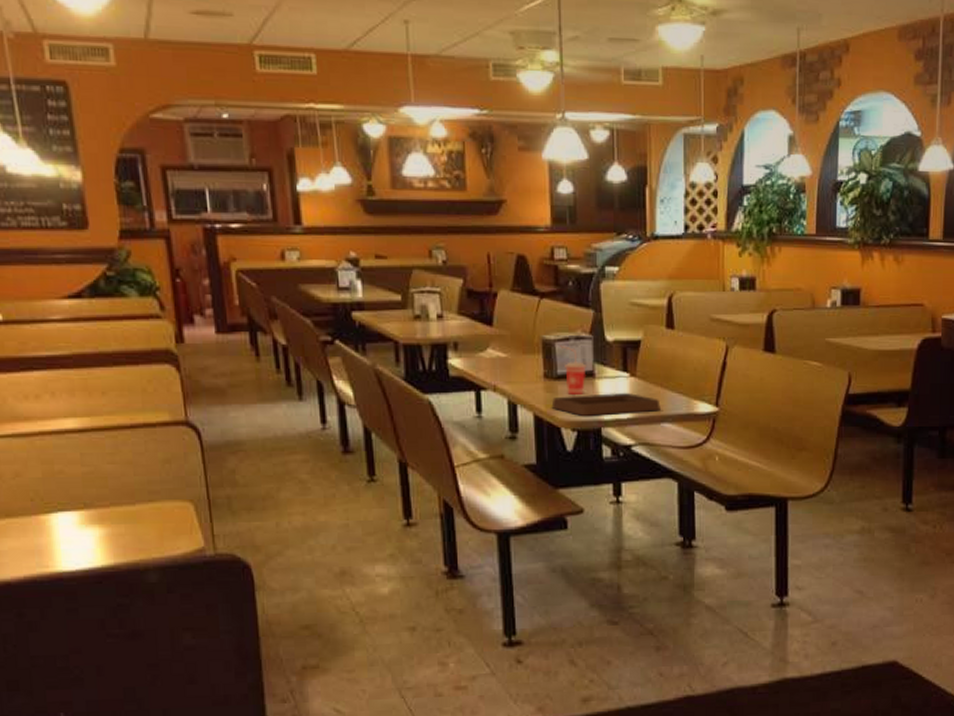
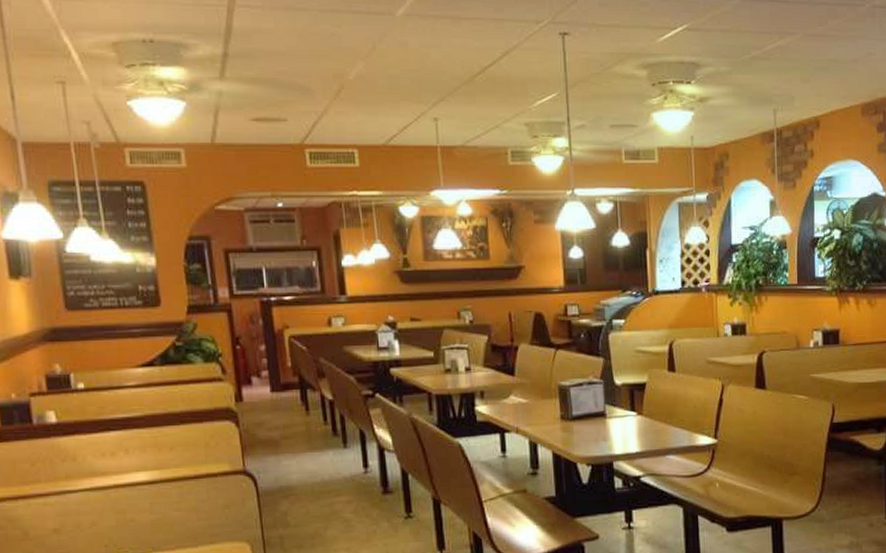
tray: present [551,392,661,416] -> none [568,429,665,452]
beverage cup: present [560,345,587,395] -> none [575,390,599,433]

